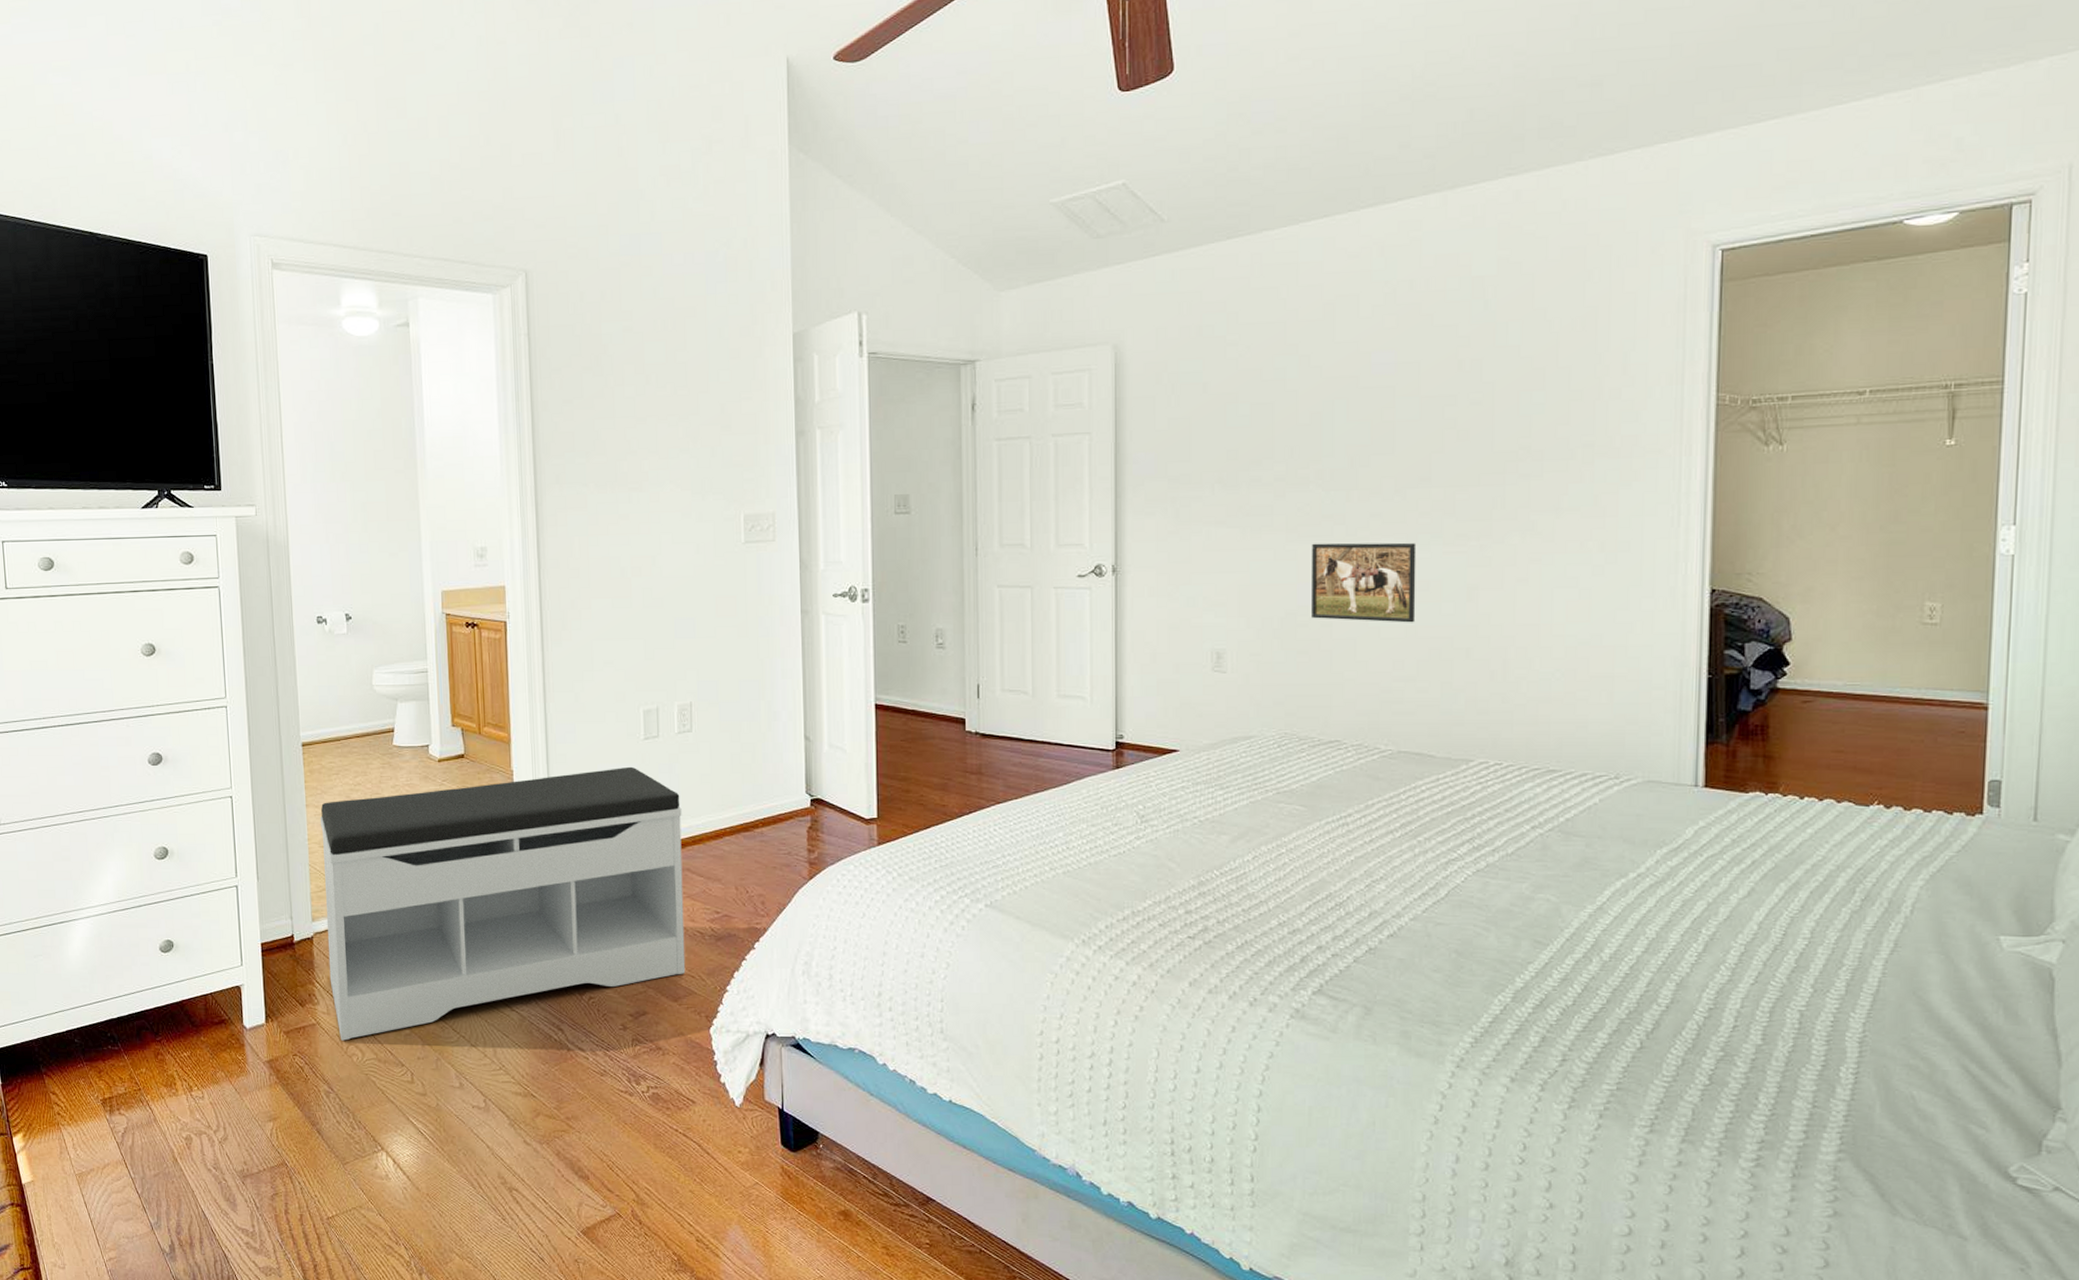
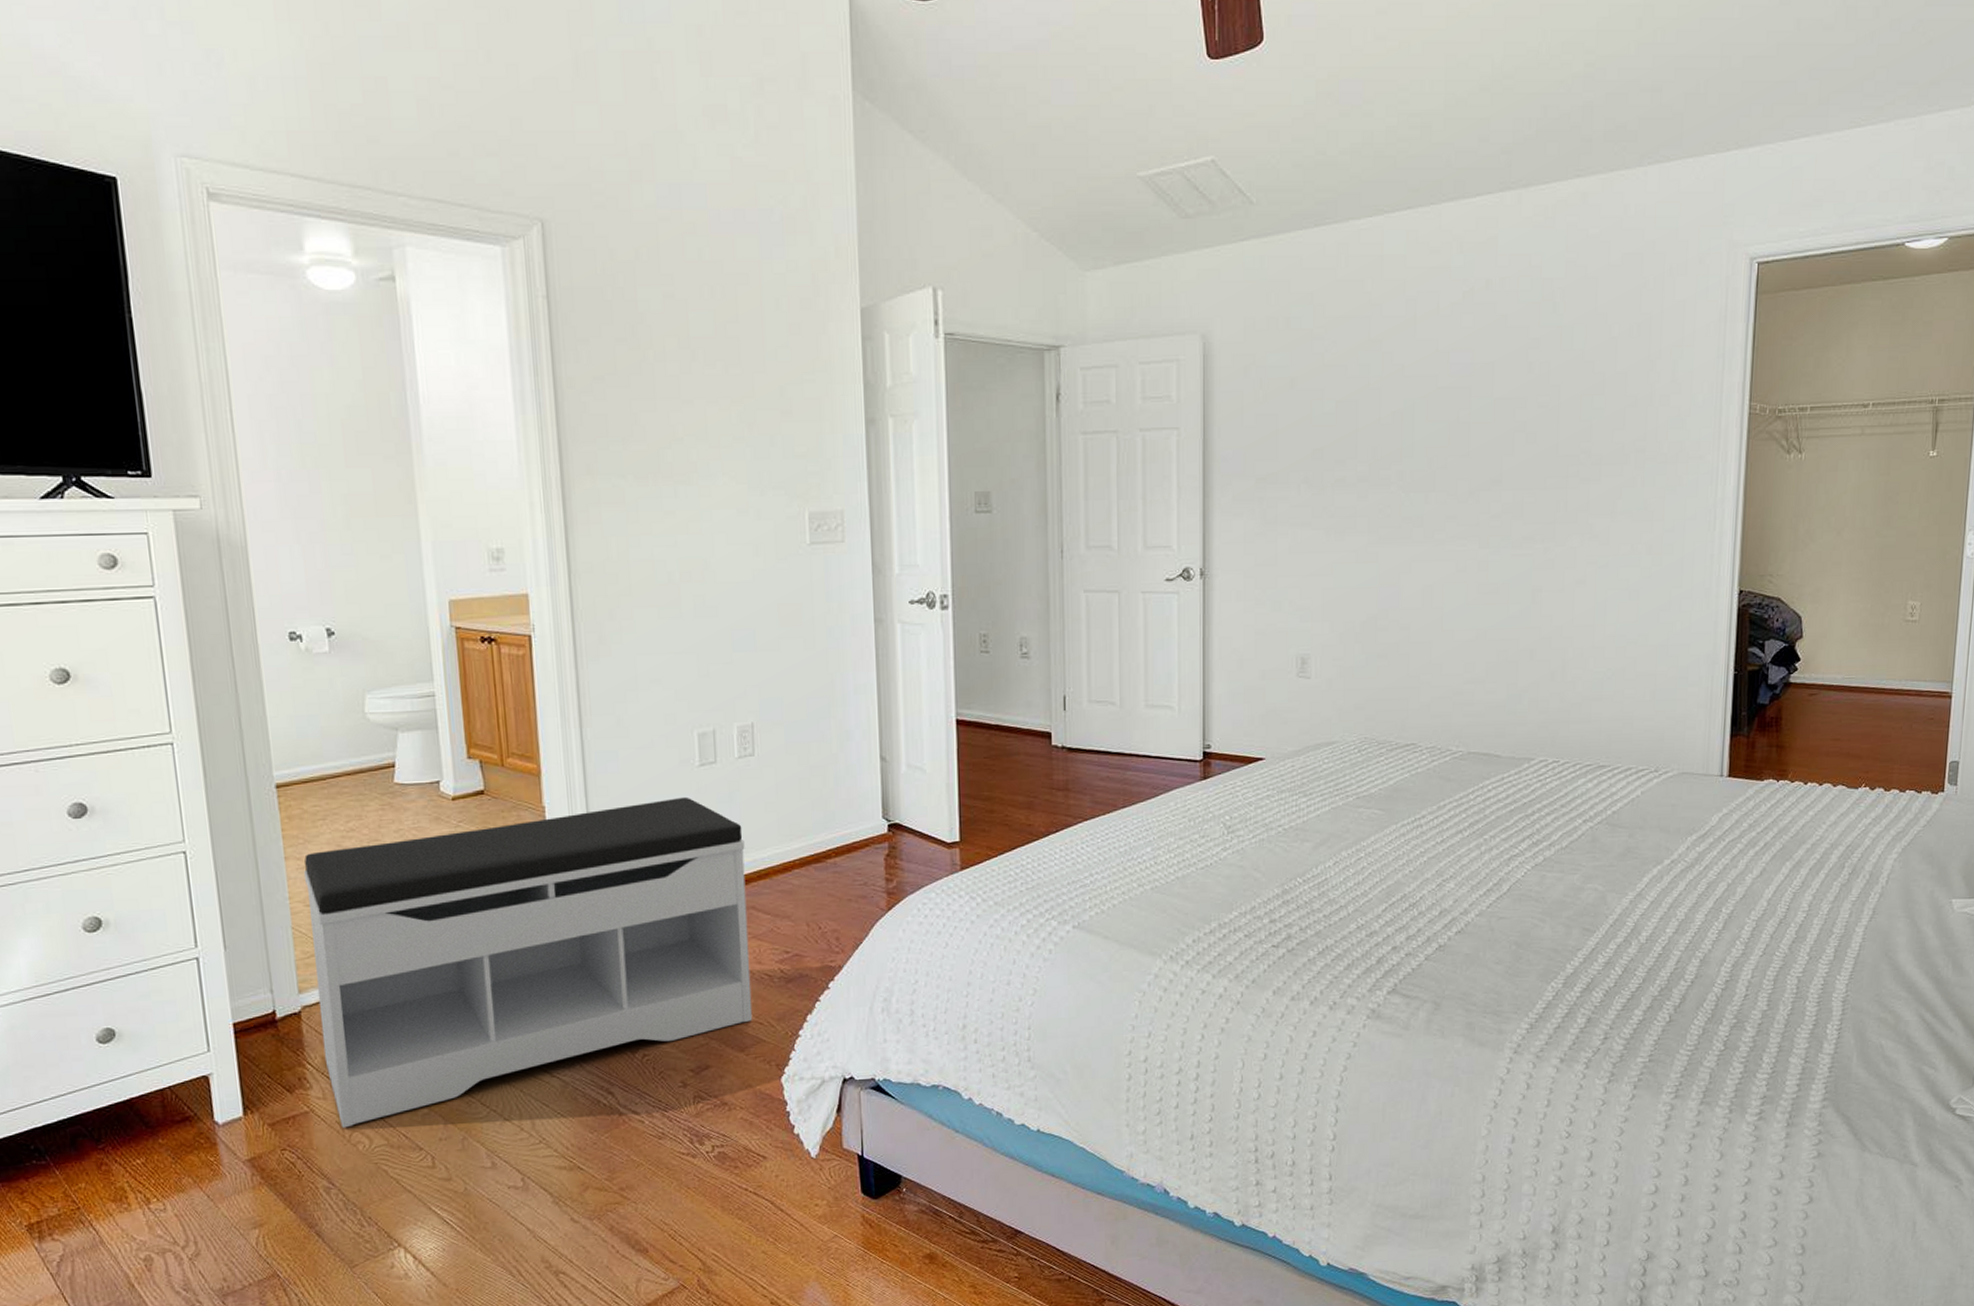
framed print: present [1312,542,1417,623] -> none [1391,545,1488,626]

